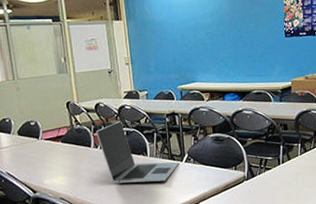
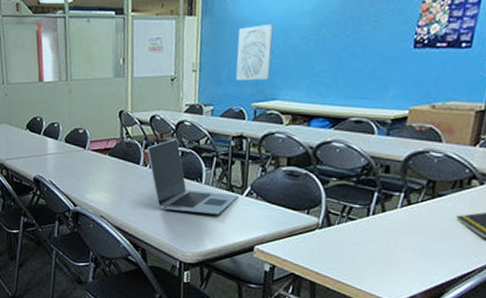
wall art: none [157,24,188,69] -> present [235,23,274,81]

